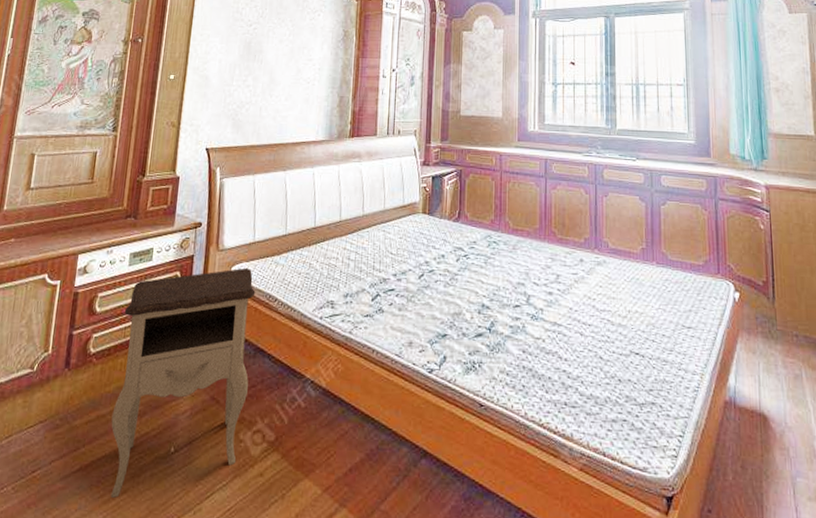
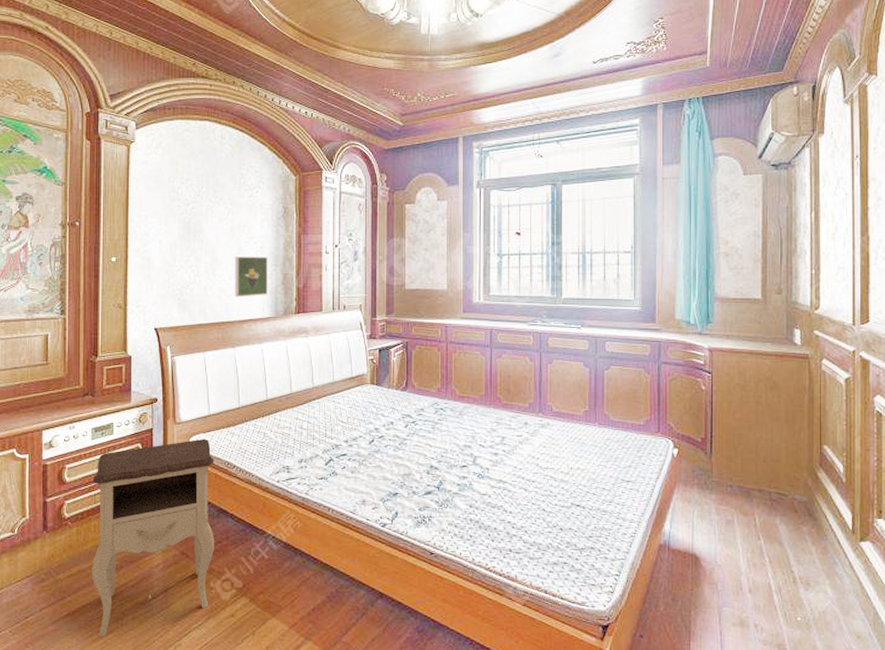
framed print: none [289,78,325,119] -> present [234,256,268,297]

